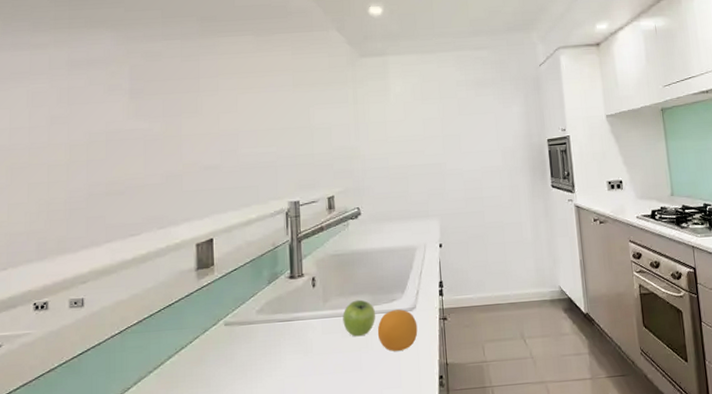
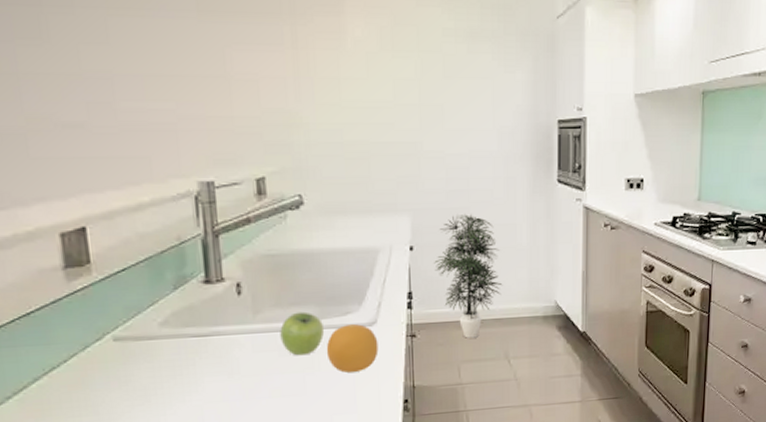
plant: none [459,216,515,321] -> present [434,214,503,338]

